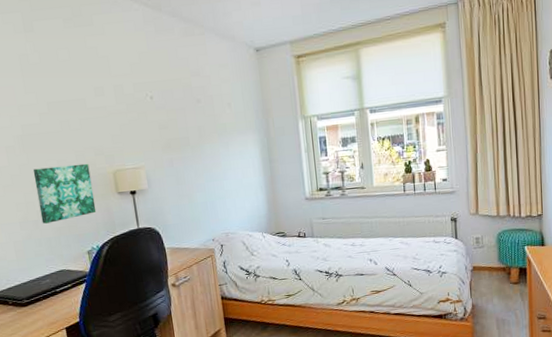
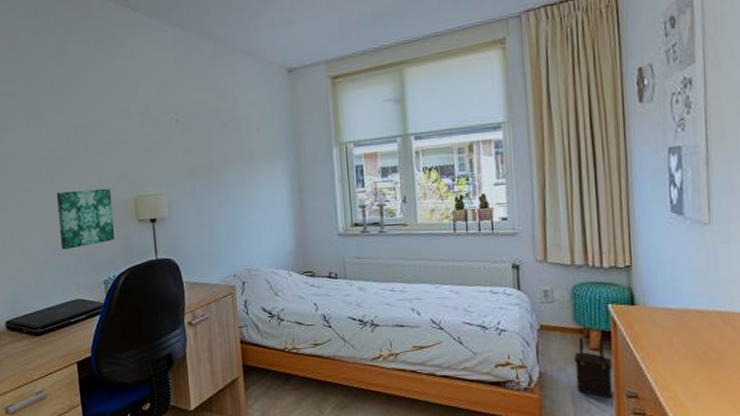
satchel: none [498,274,527,322] -> present [573,337,613,399]

